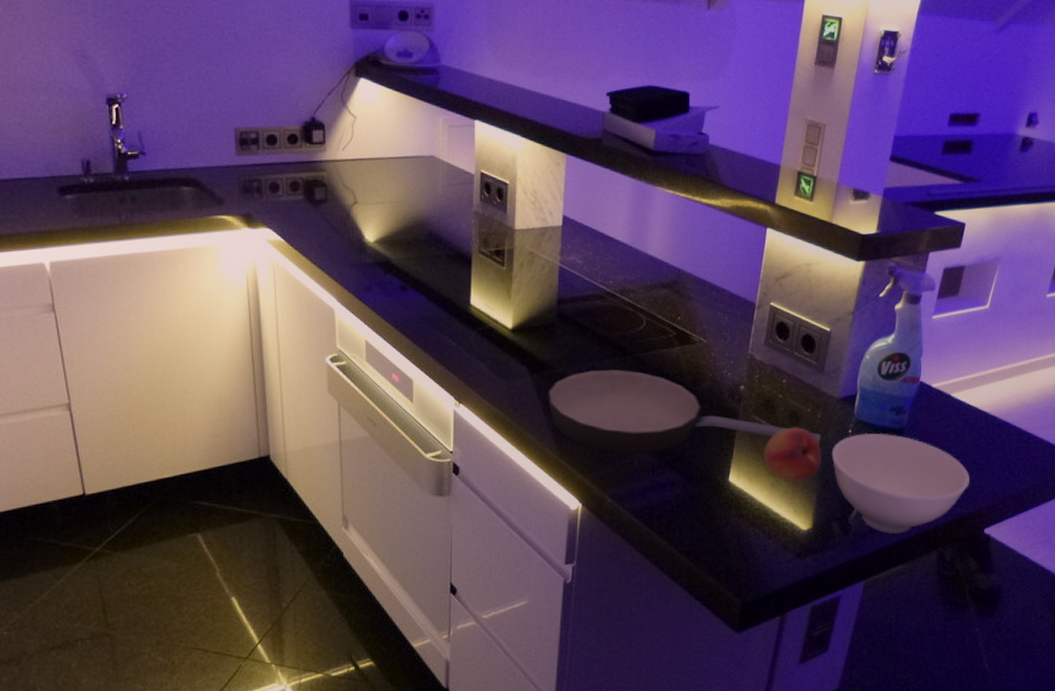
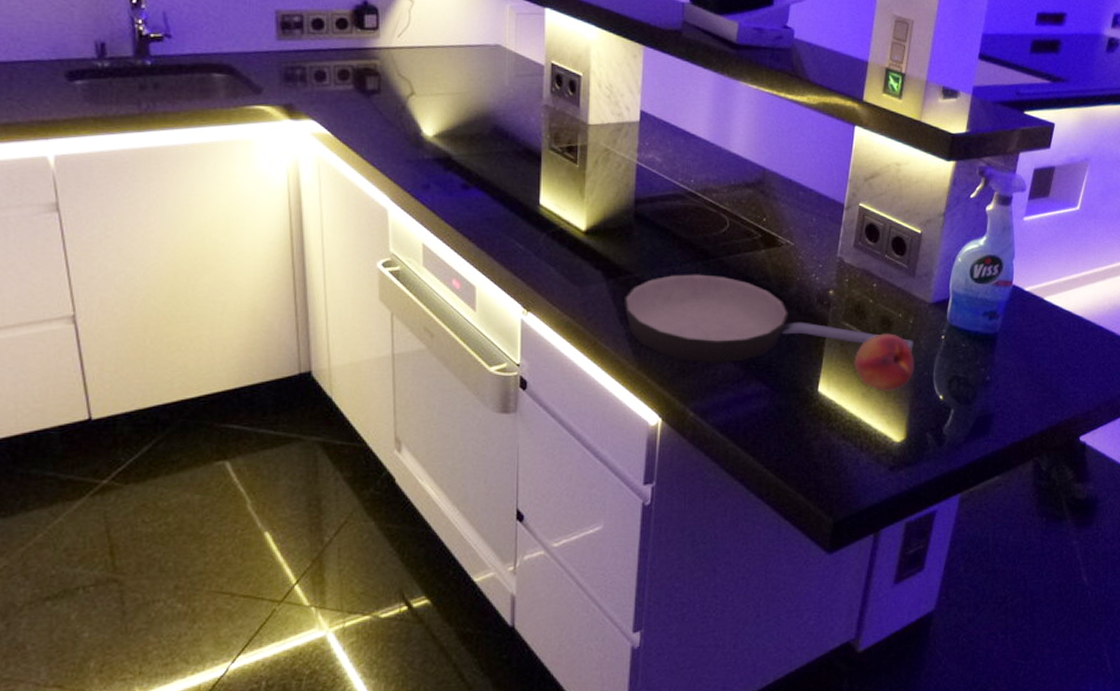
bowl: present [831,433,969,534] -> none [924,338,1064,444]

